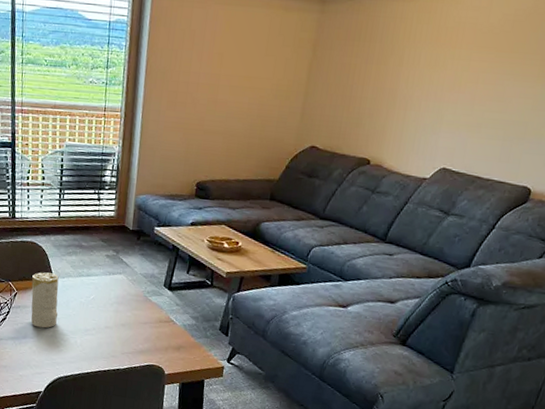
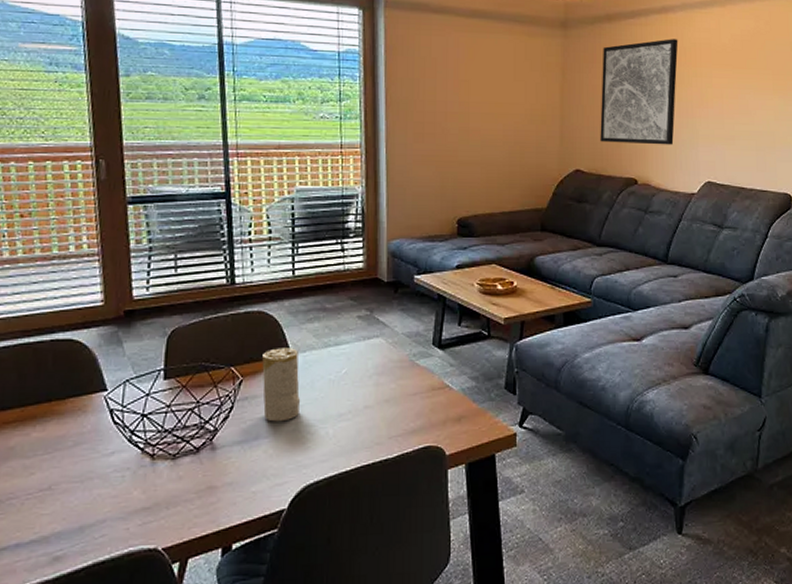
wall art: none [340,17,442,129] -> present [600,39,678,145]

